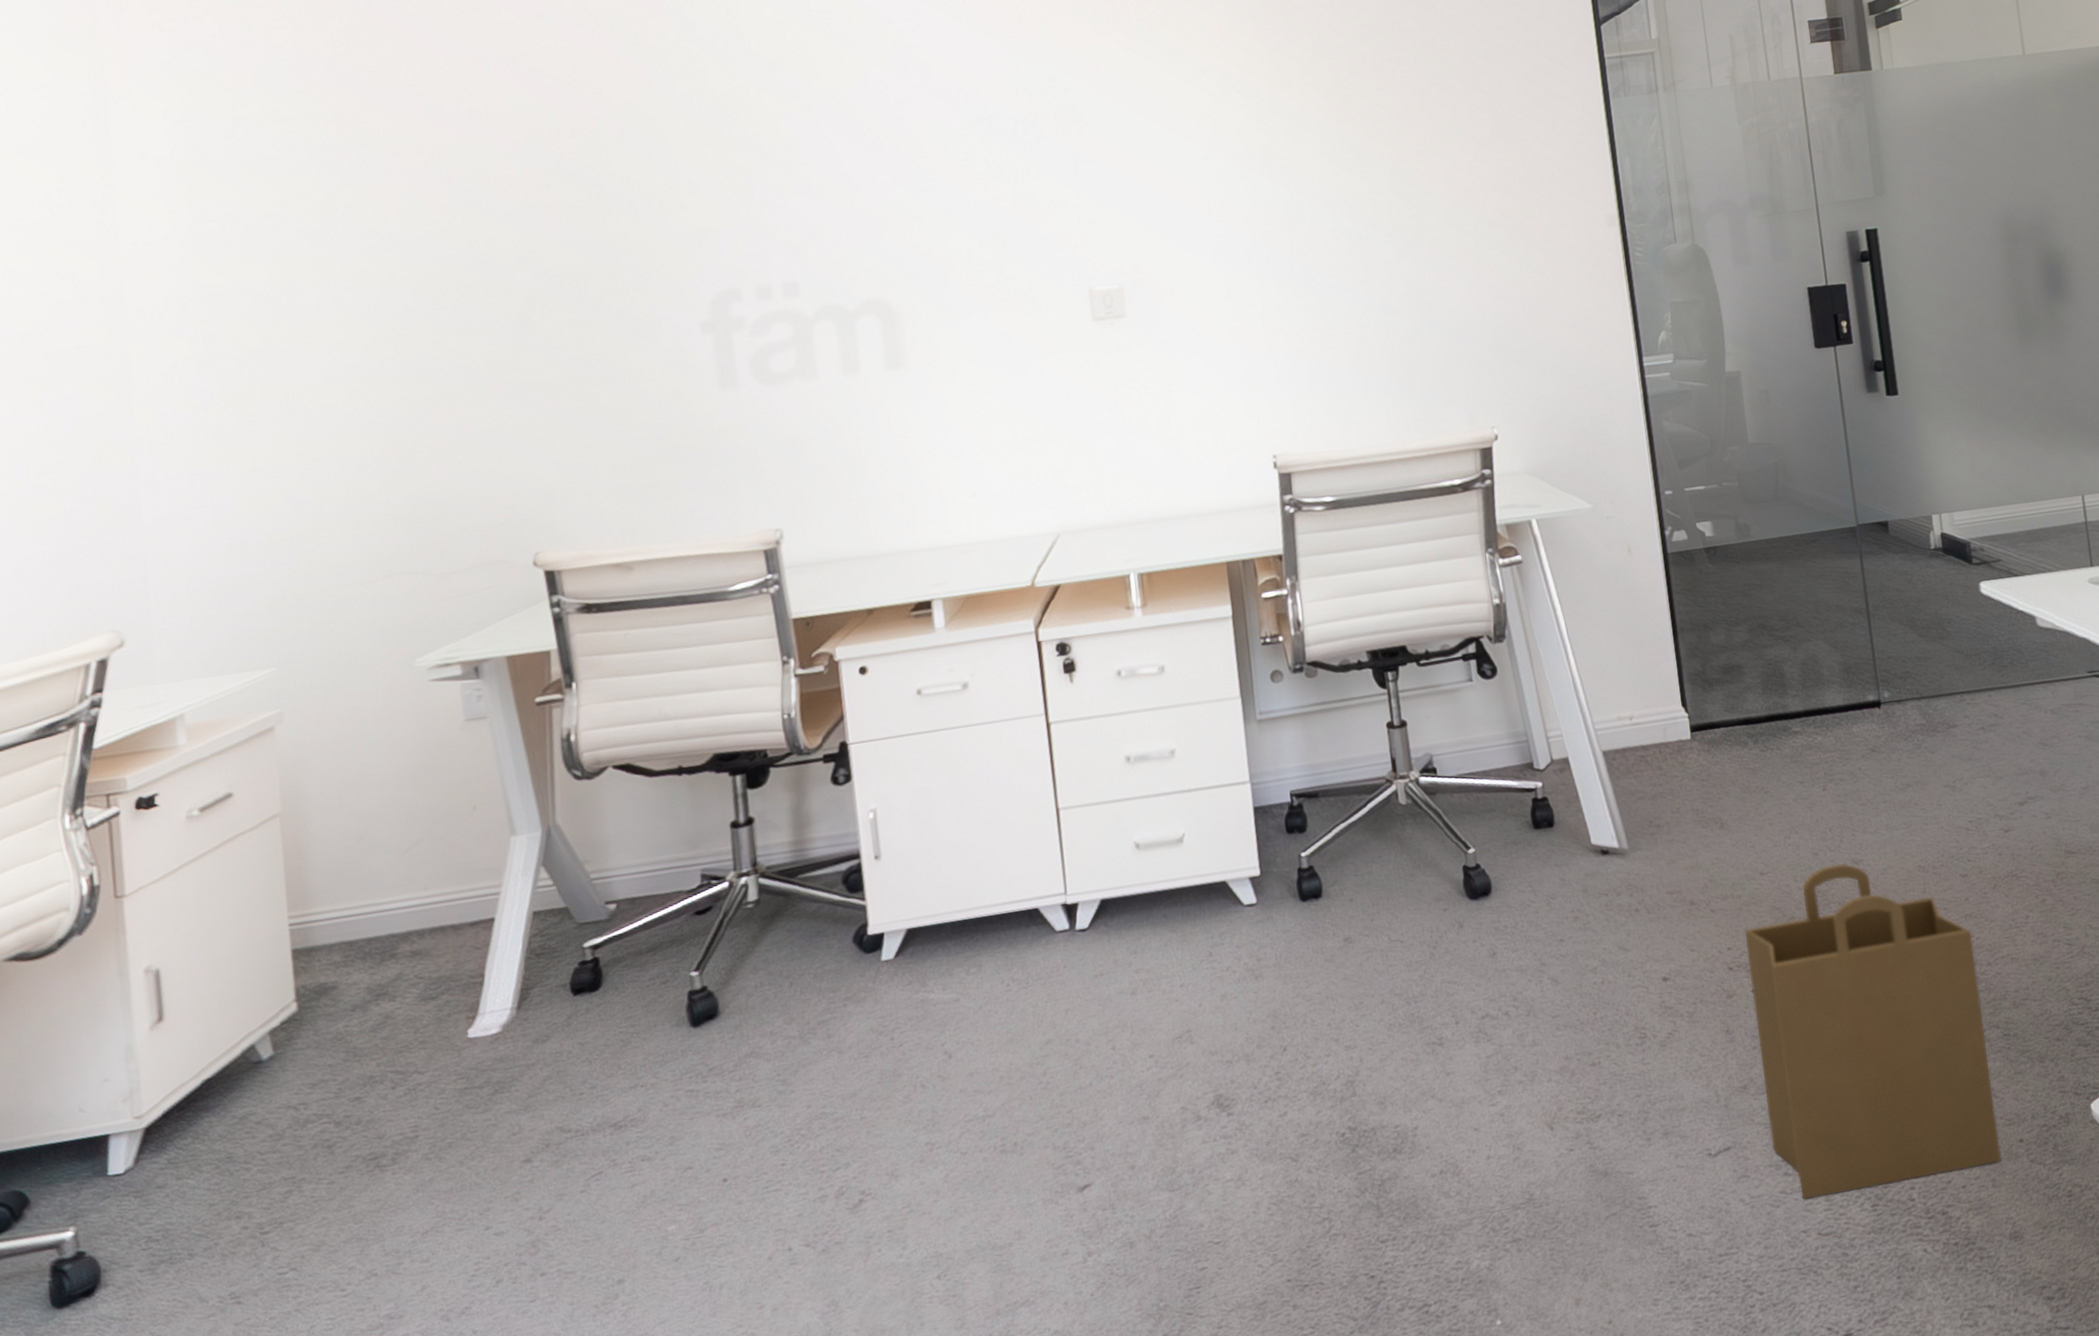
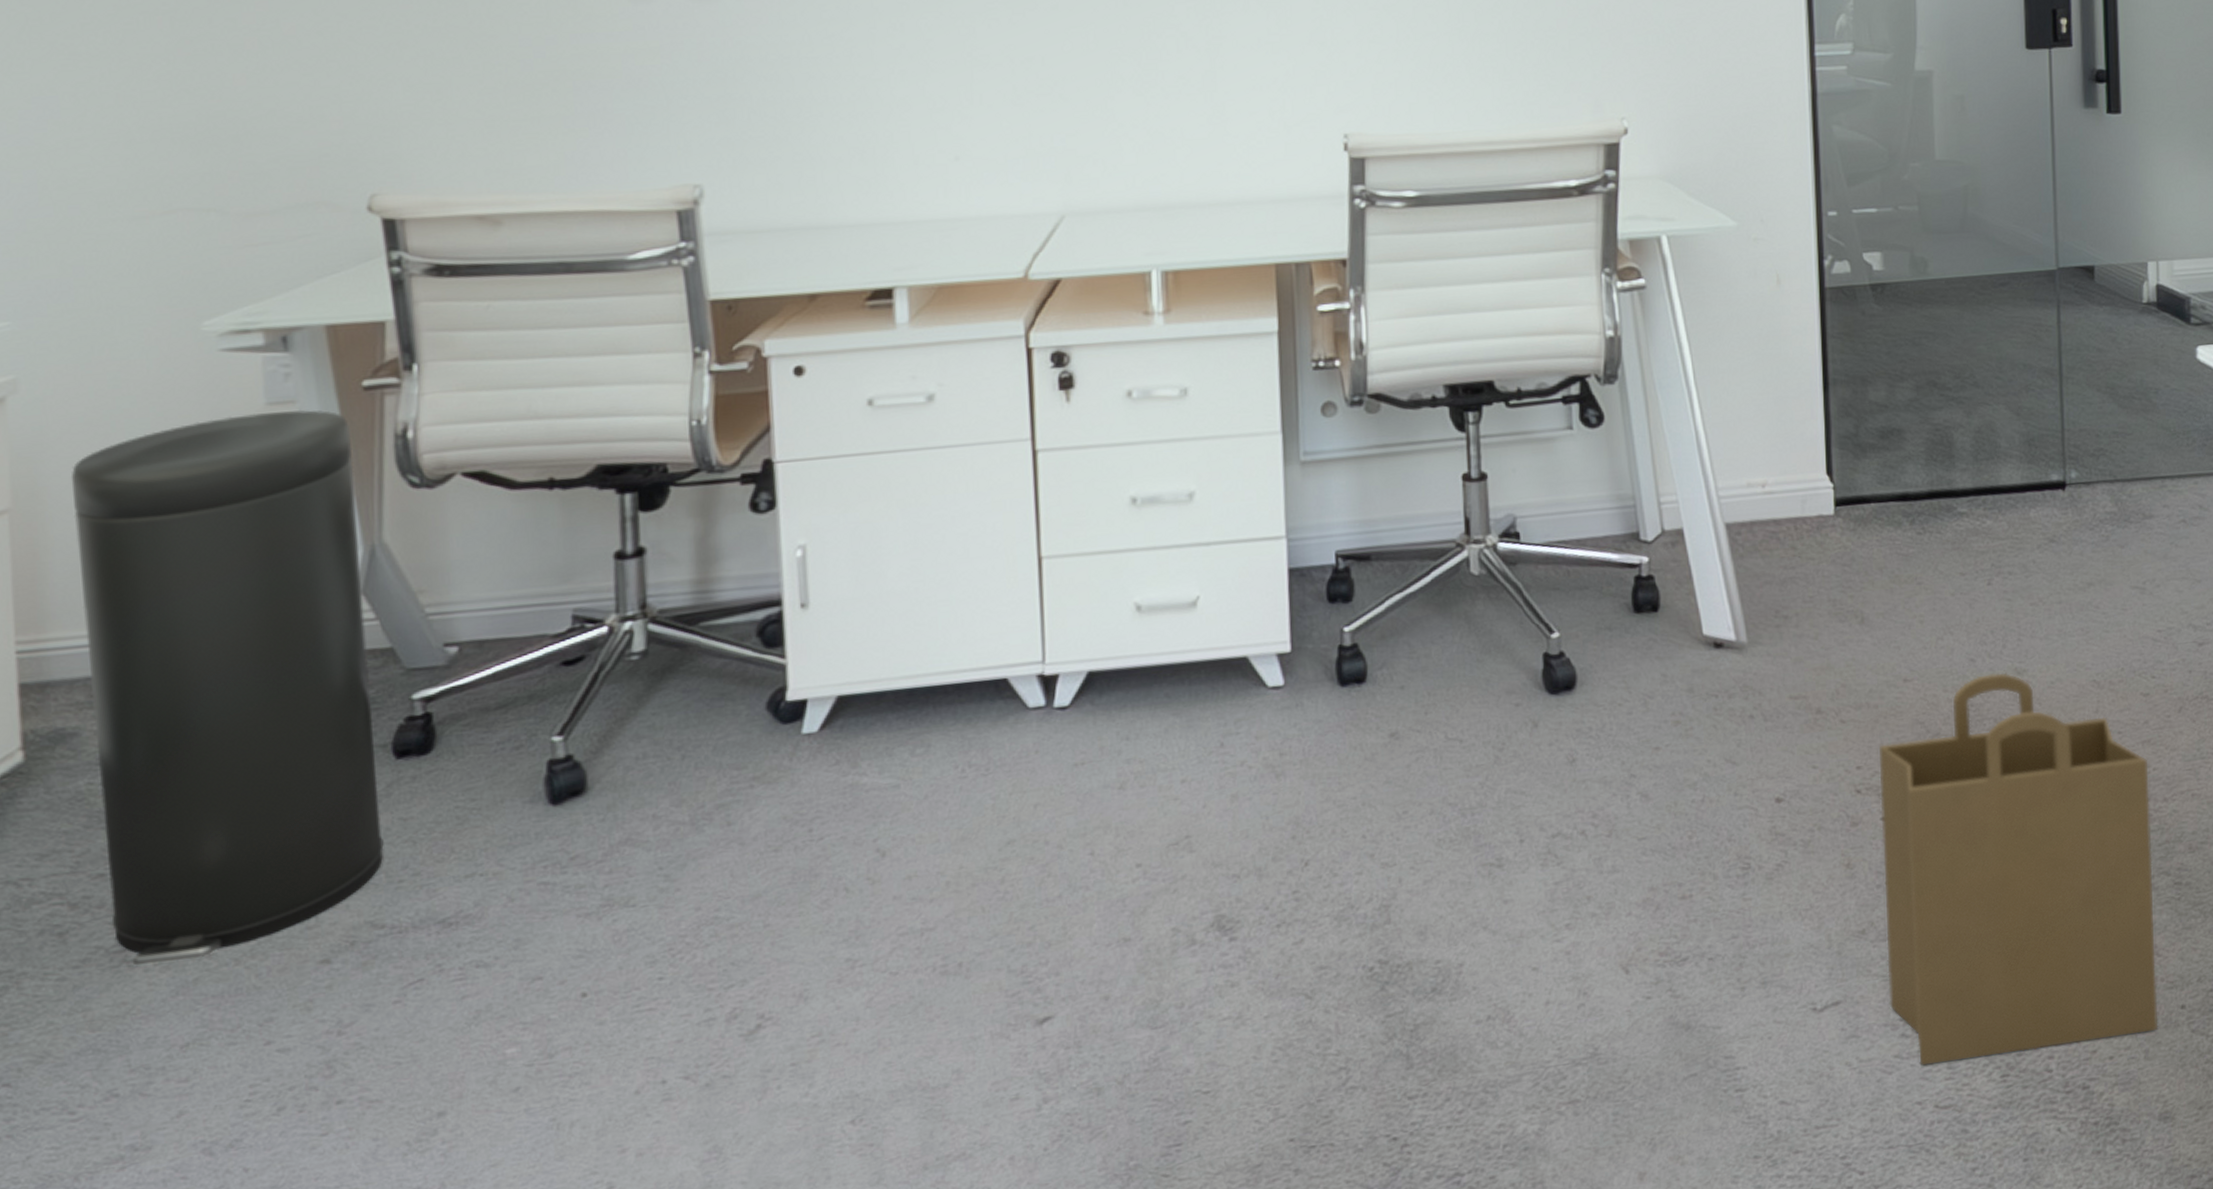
pedal bin: none [324,723,568,1170] -> present [70,410,384,966]

